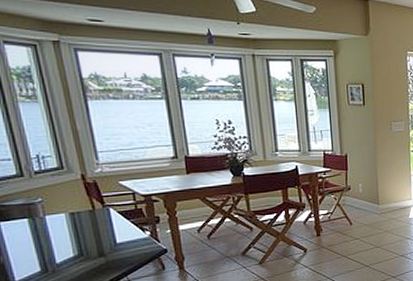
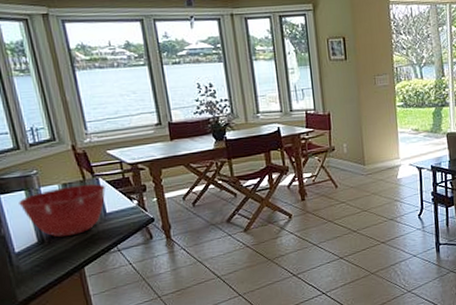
mixing bowl: none [21,214,116,267] -> present [19,184,106,238]

